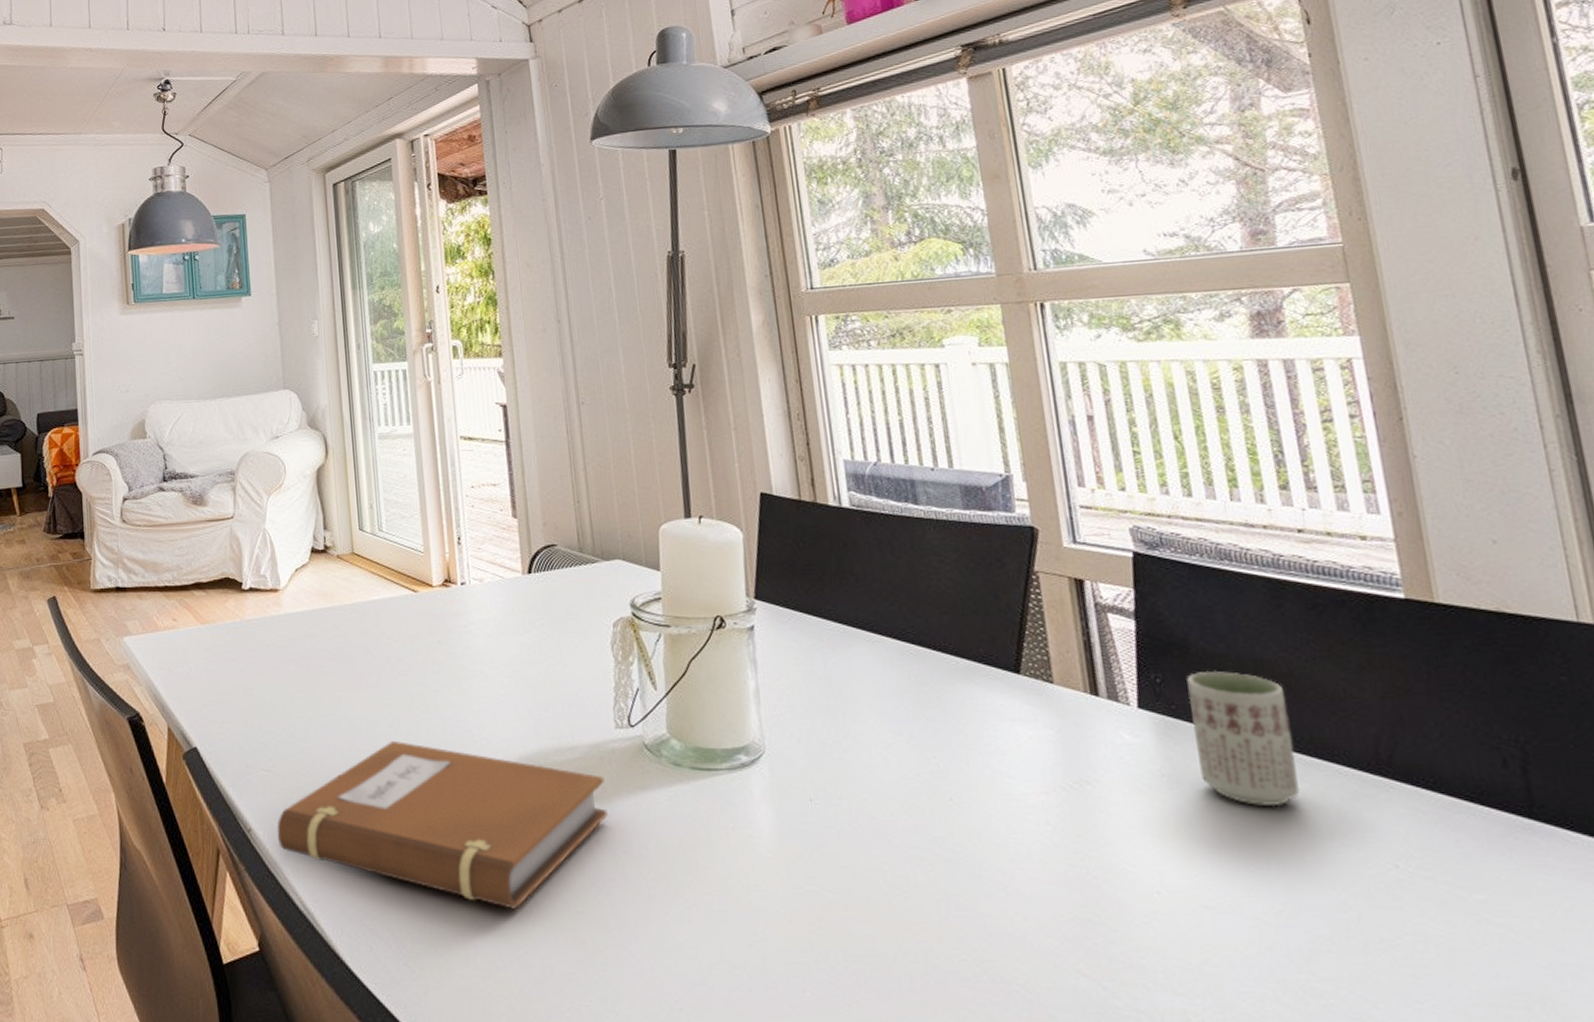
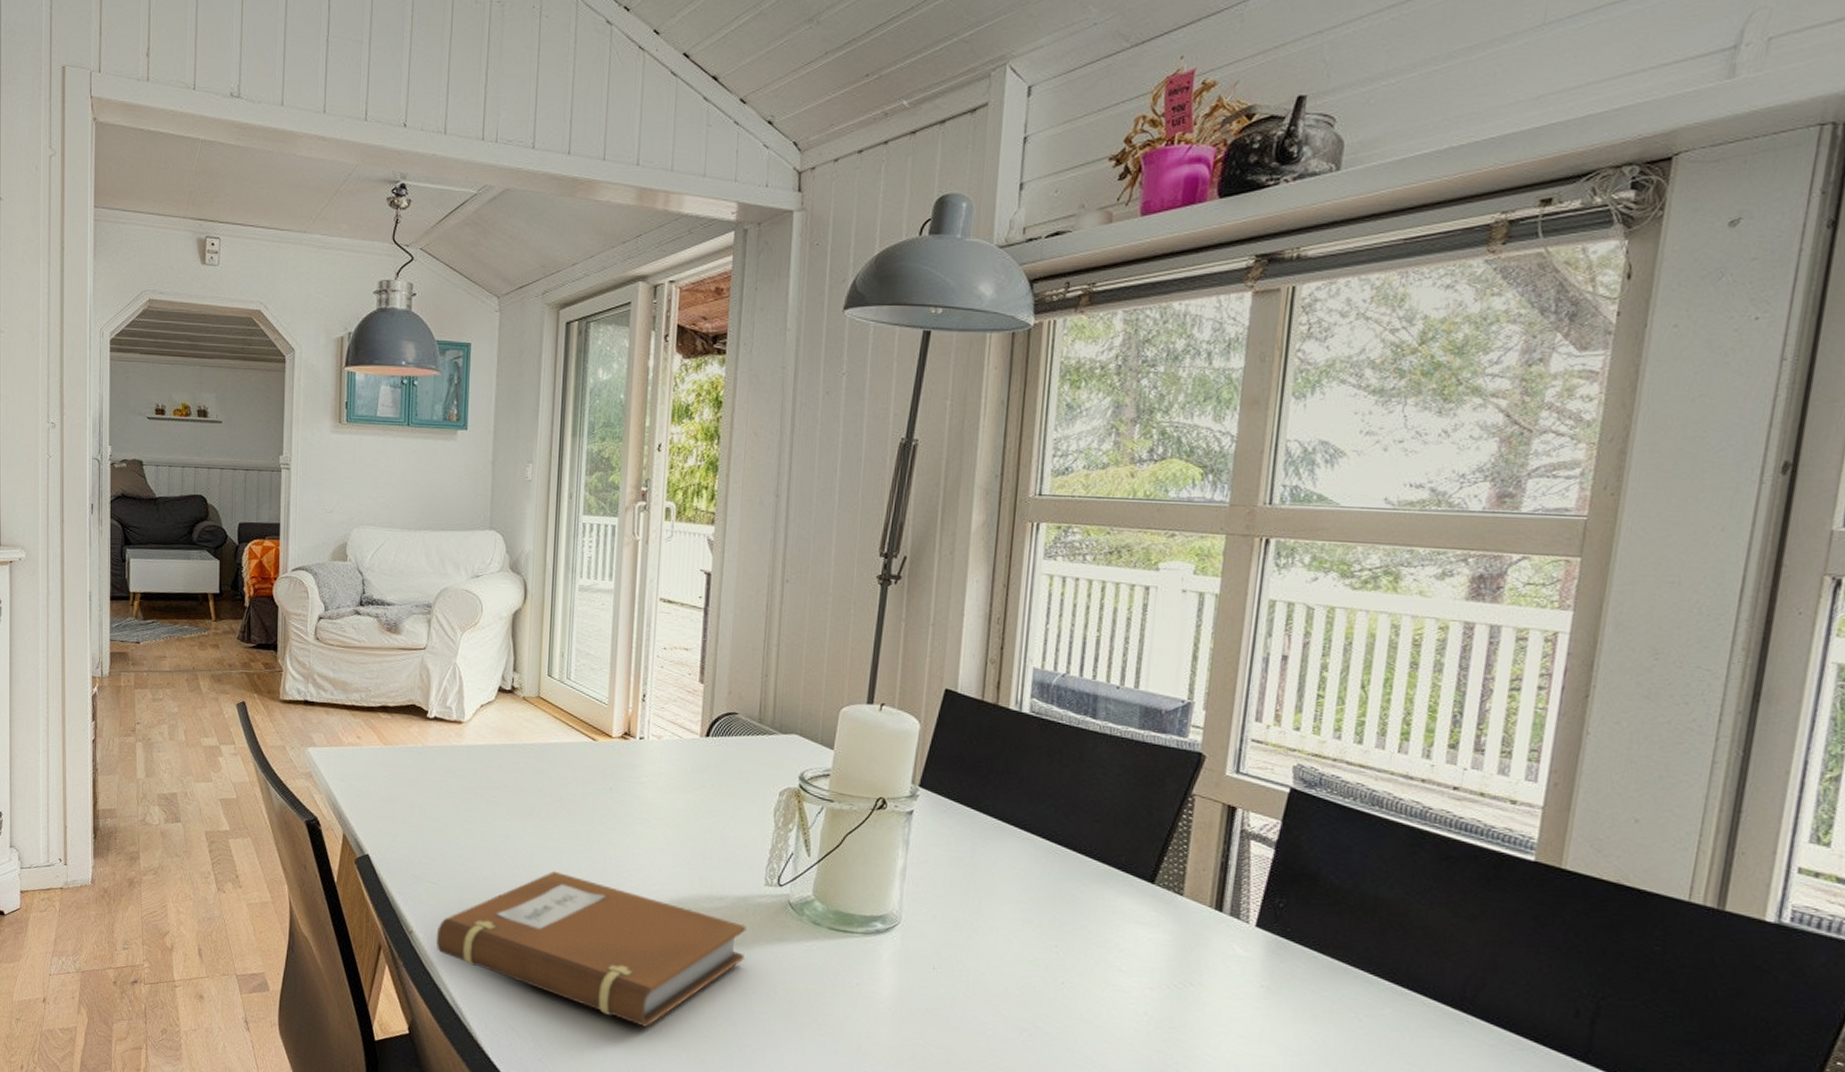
cup: present [1186,670,1301,807] -> none [1296,902,1396,1025]

